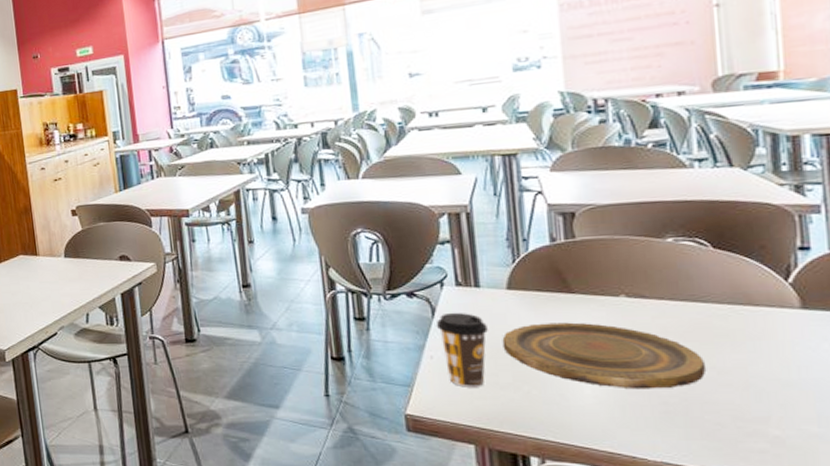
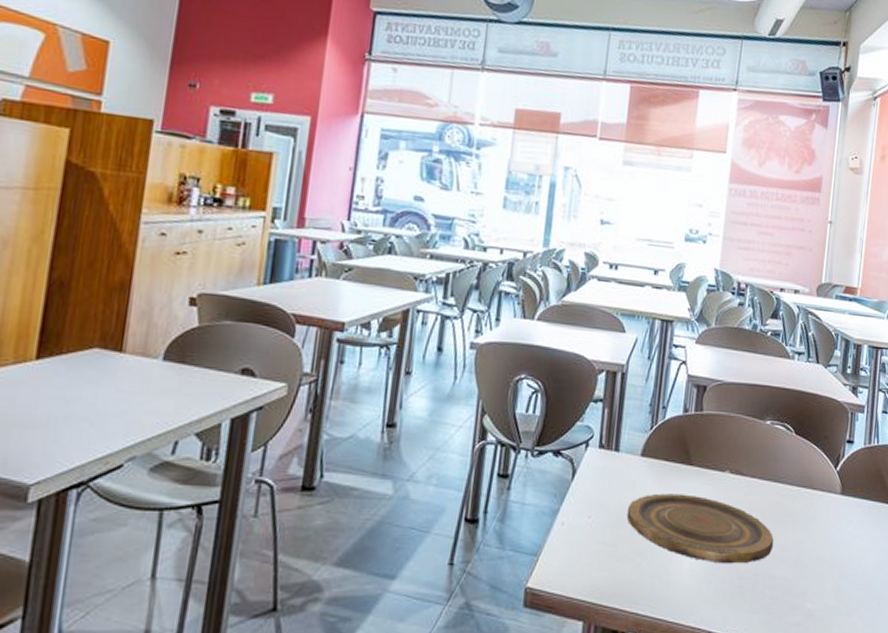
coffee cup: present [435,312,488,387] -> none [573,475,618,558]

